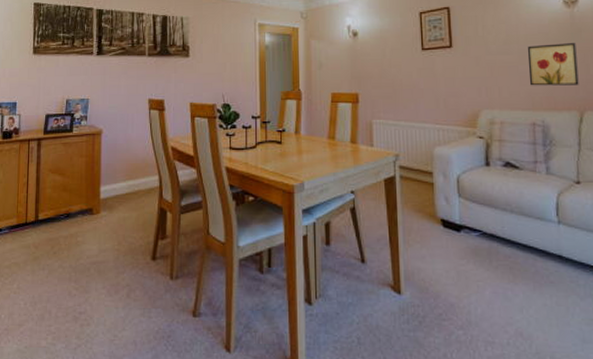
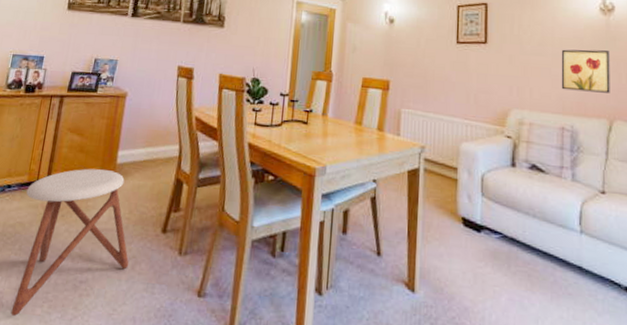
stool: none [17,206,124,350] -> present [11,168,129,316]

